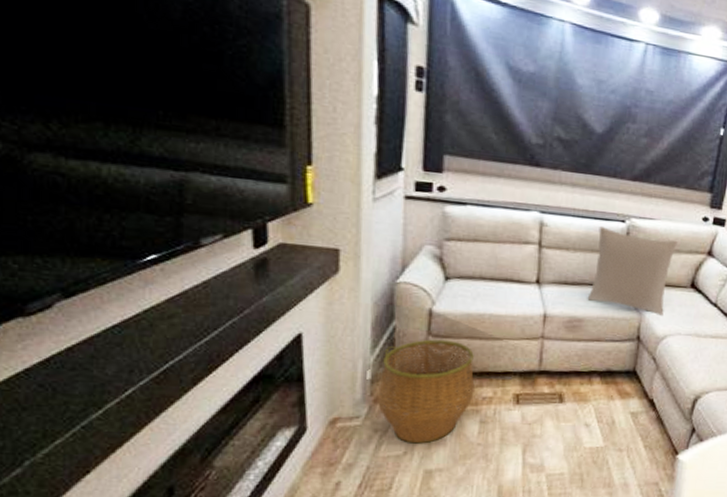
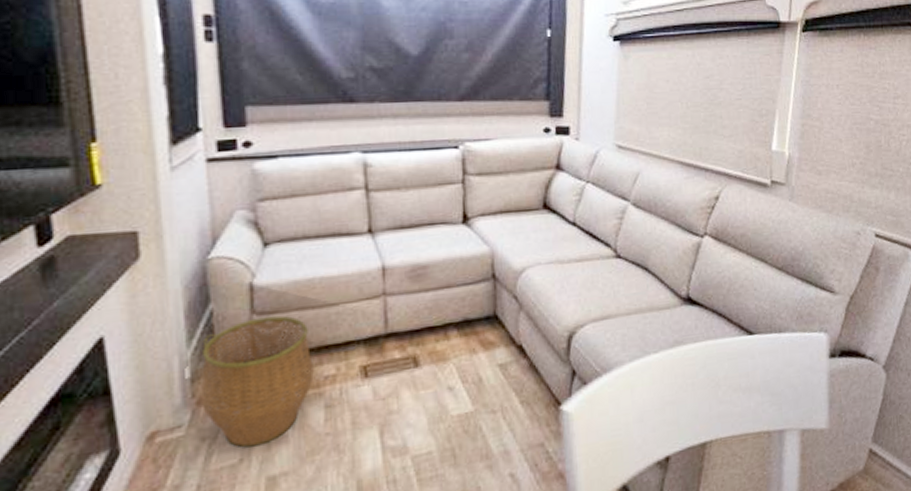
pillow: present [587,227,678,317] -> none [428,157,521,248]

